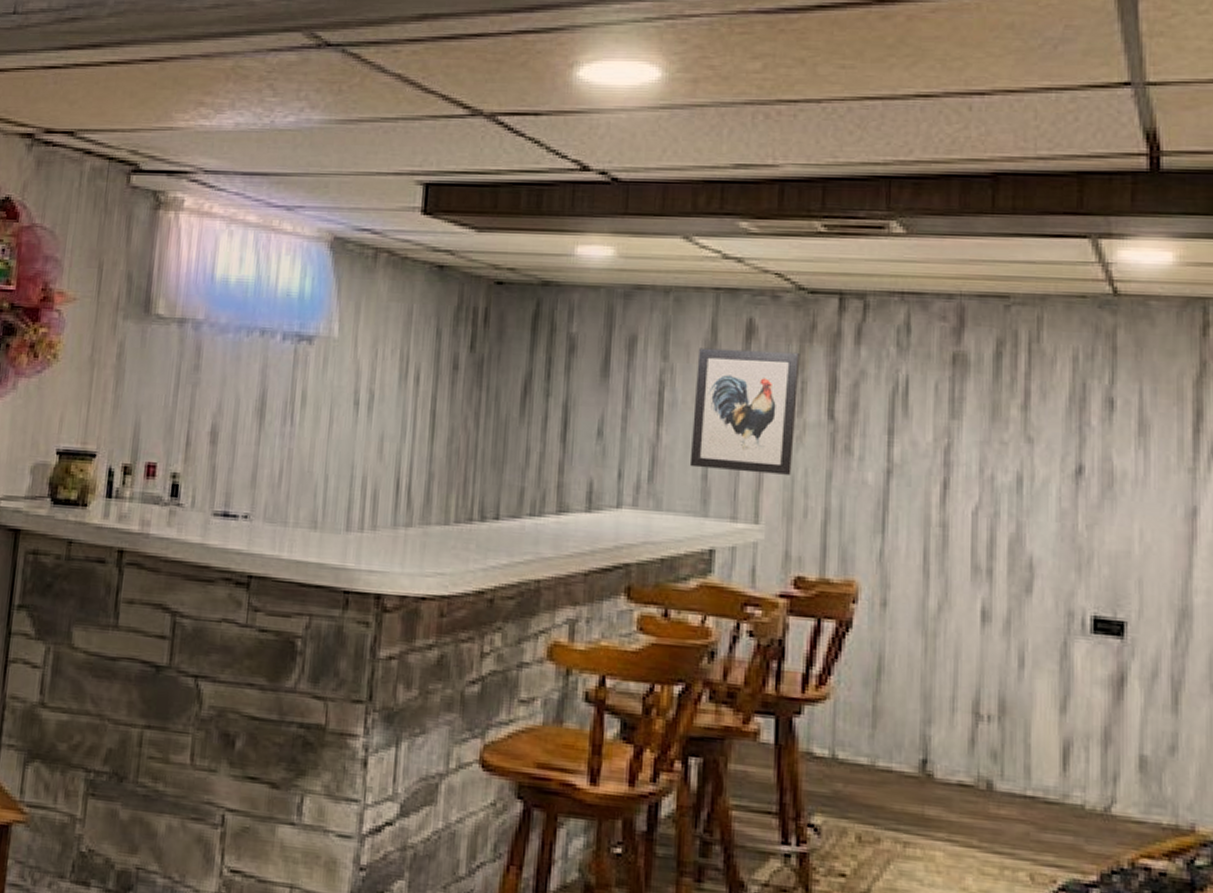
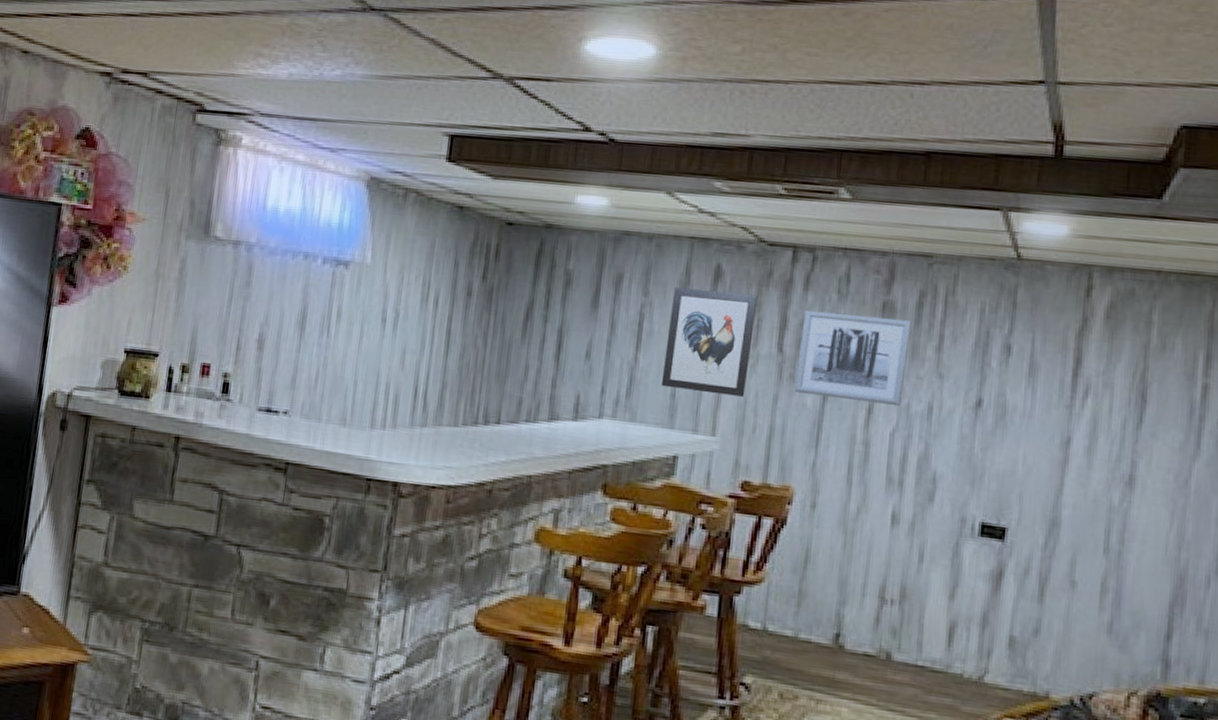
wall art: none [850,367,989,477] -> present [793,310,911,405]

